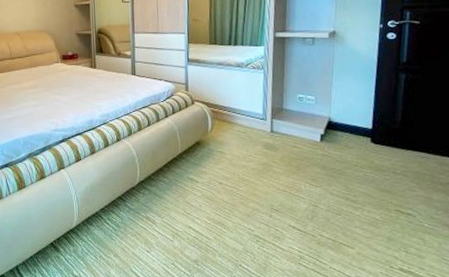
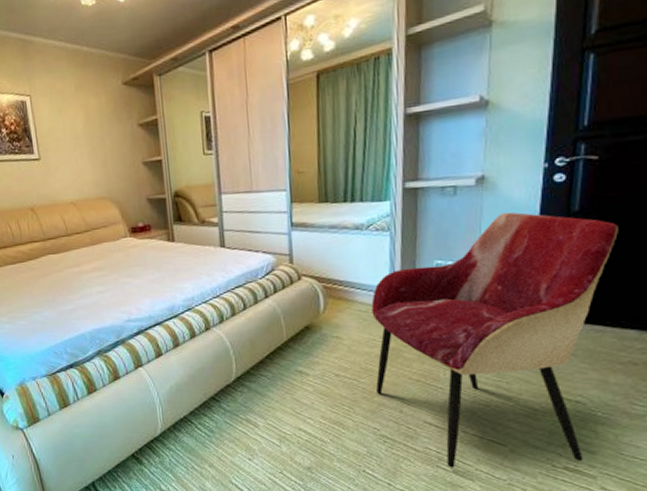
armchair: none [248,60,436,266] -> present [371,212,618,468]

